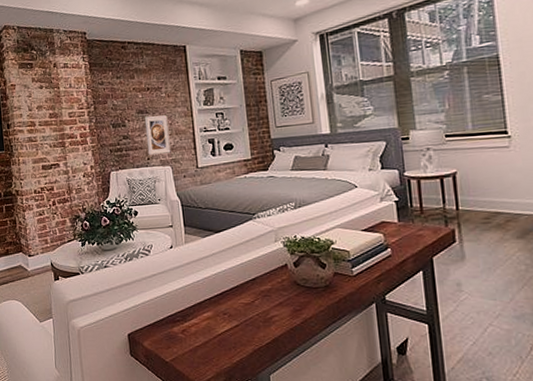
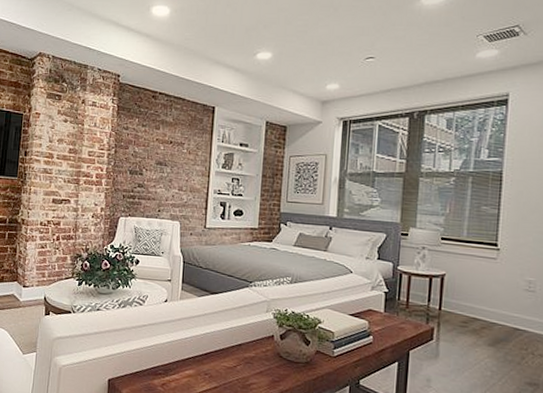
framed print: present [144,115,171,155] -> none [159,168,185,209]

